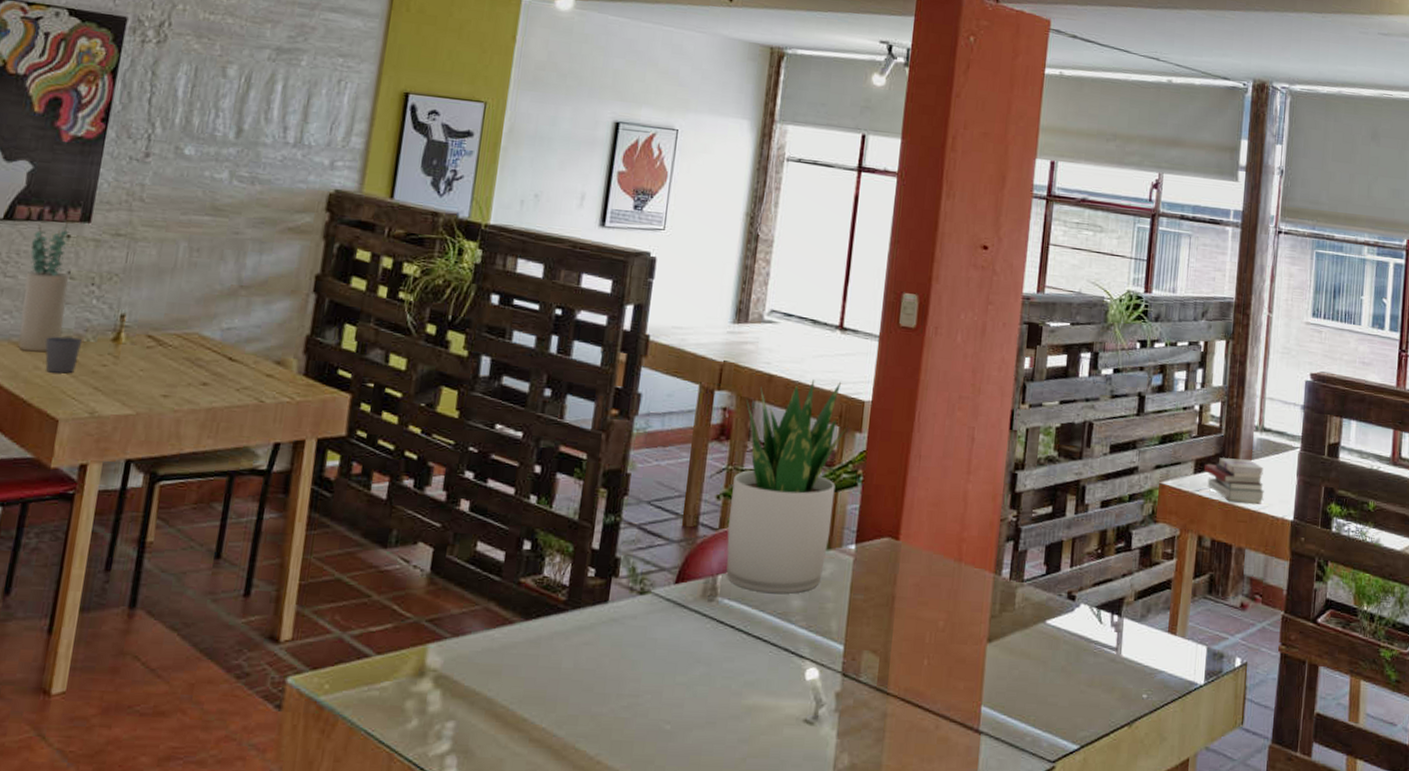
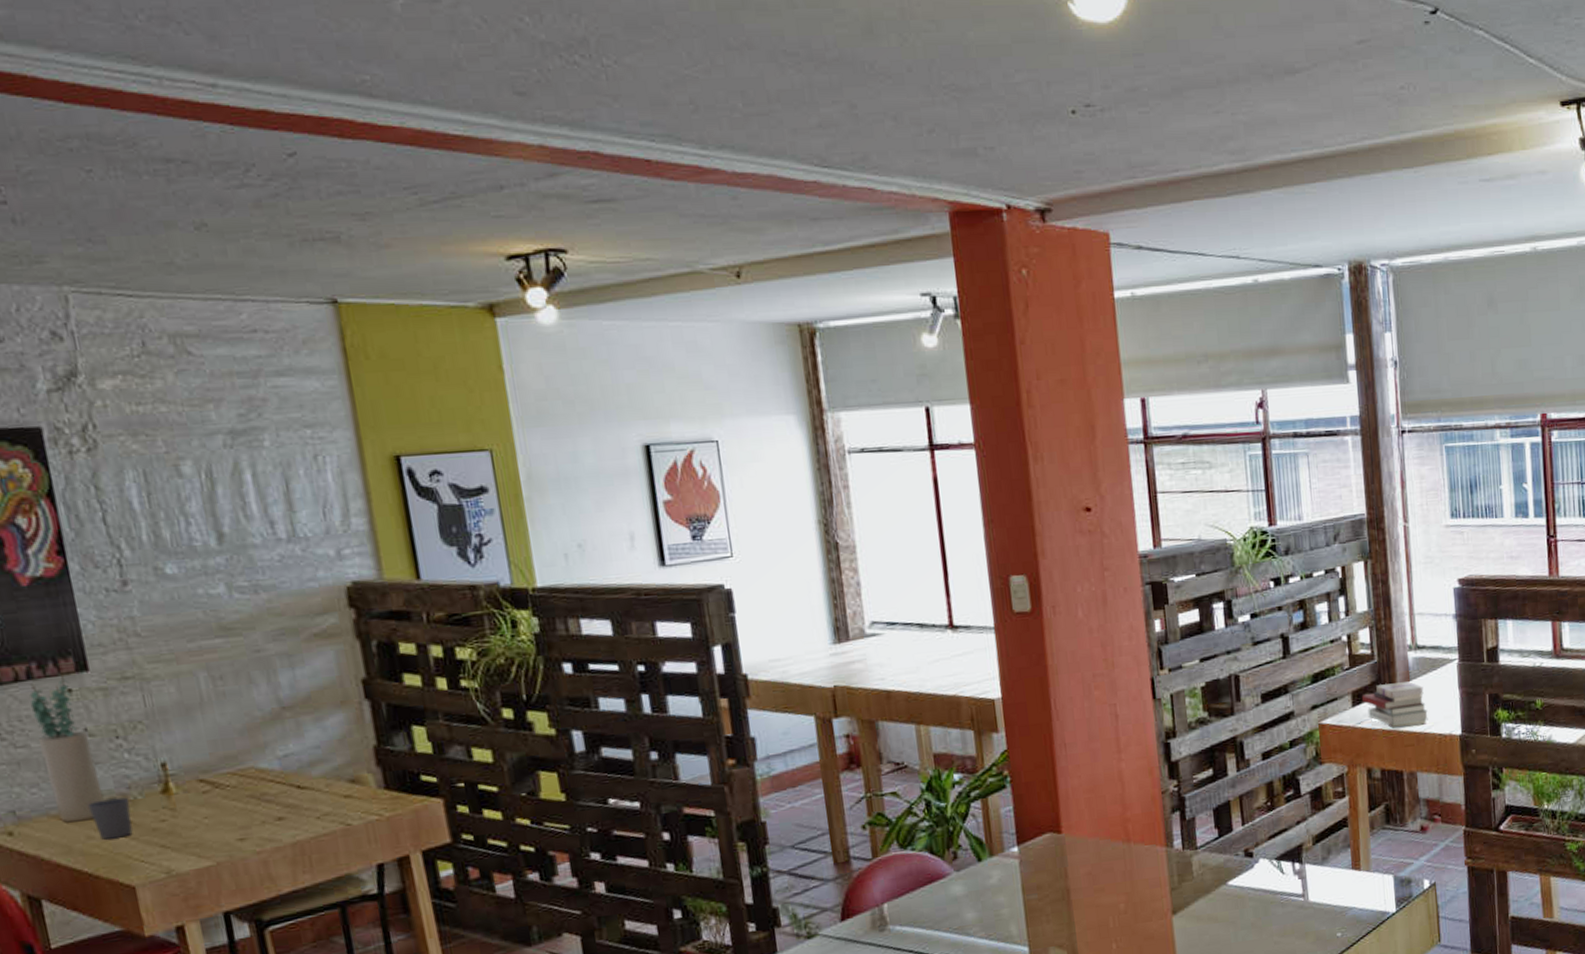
planter: present [726,379,846,594] -> none [867,684,991,913]

